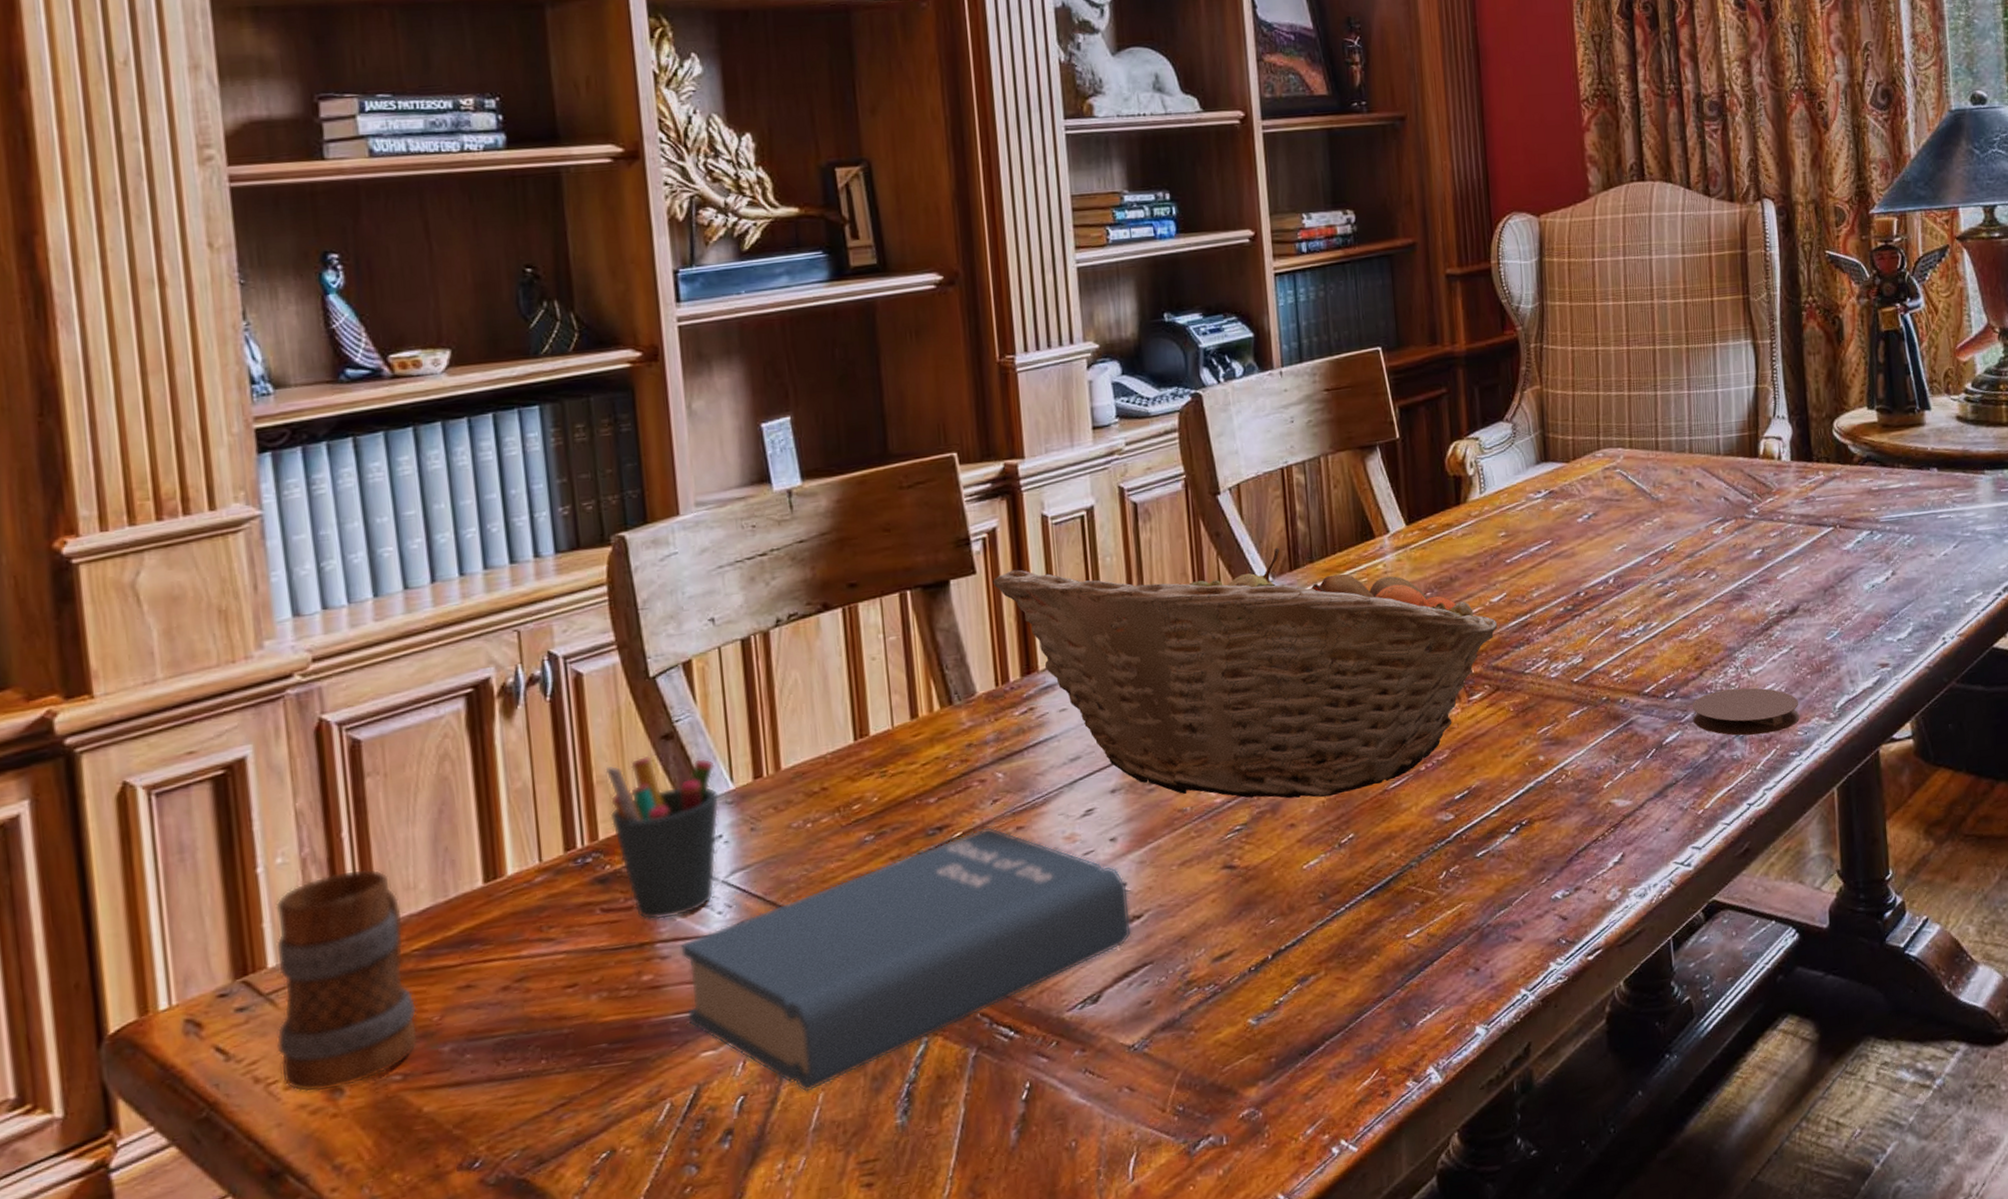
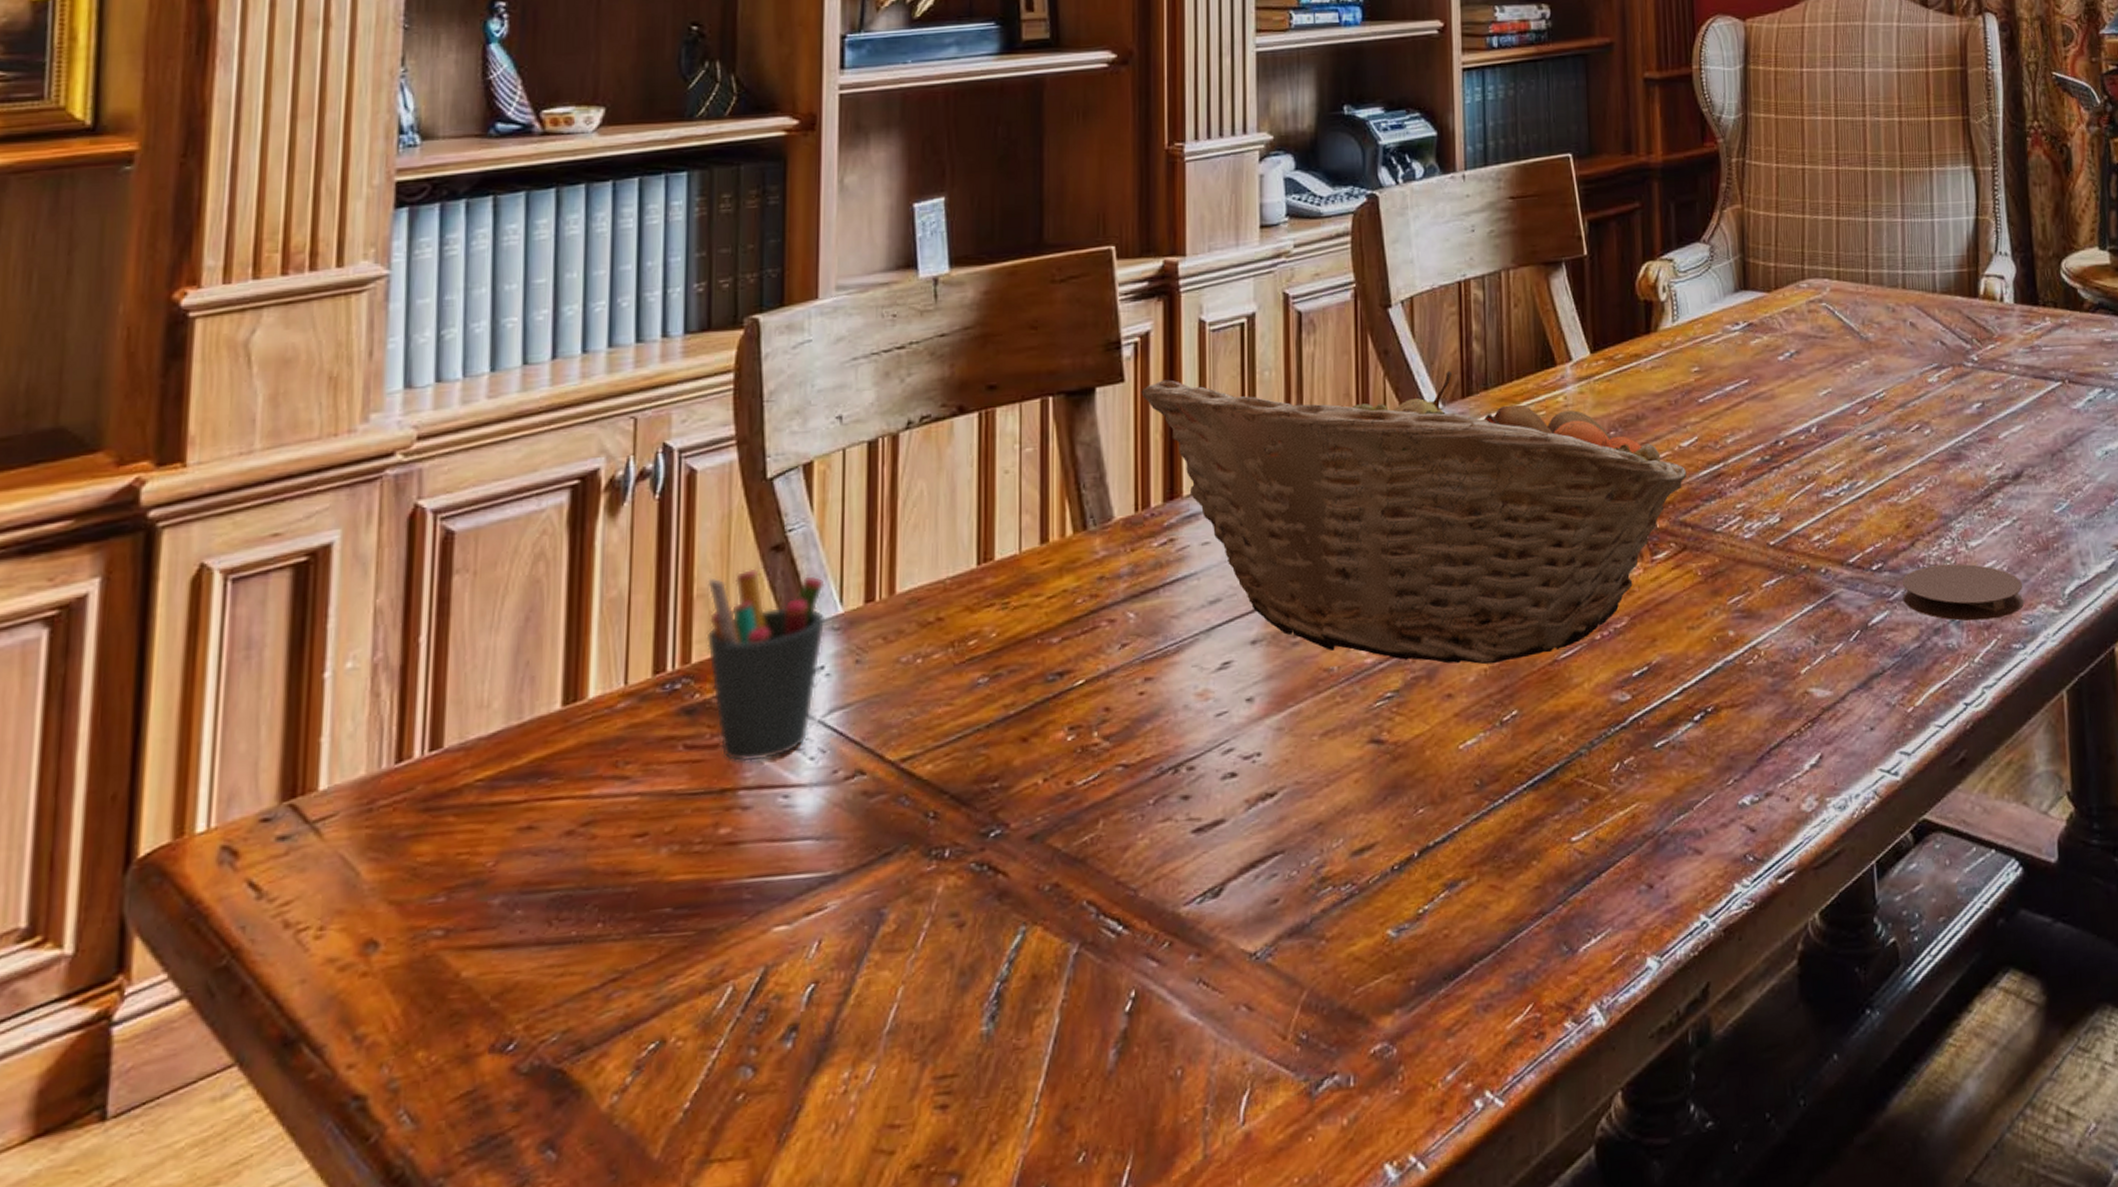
mug: present [275,869,419,1093] -> none [314,680,472,944]
book: present [679,827,1132,1093] -> none [762,676,1263,985]

